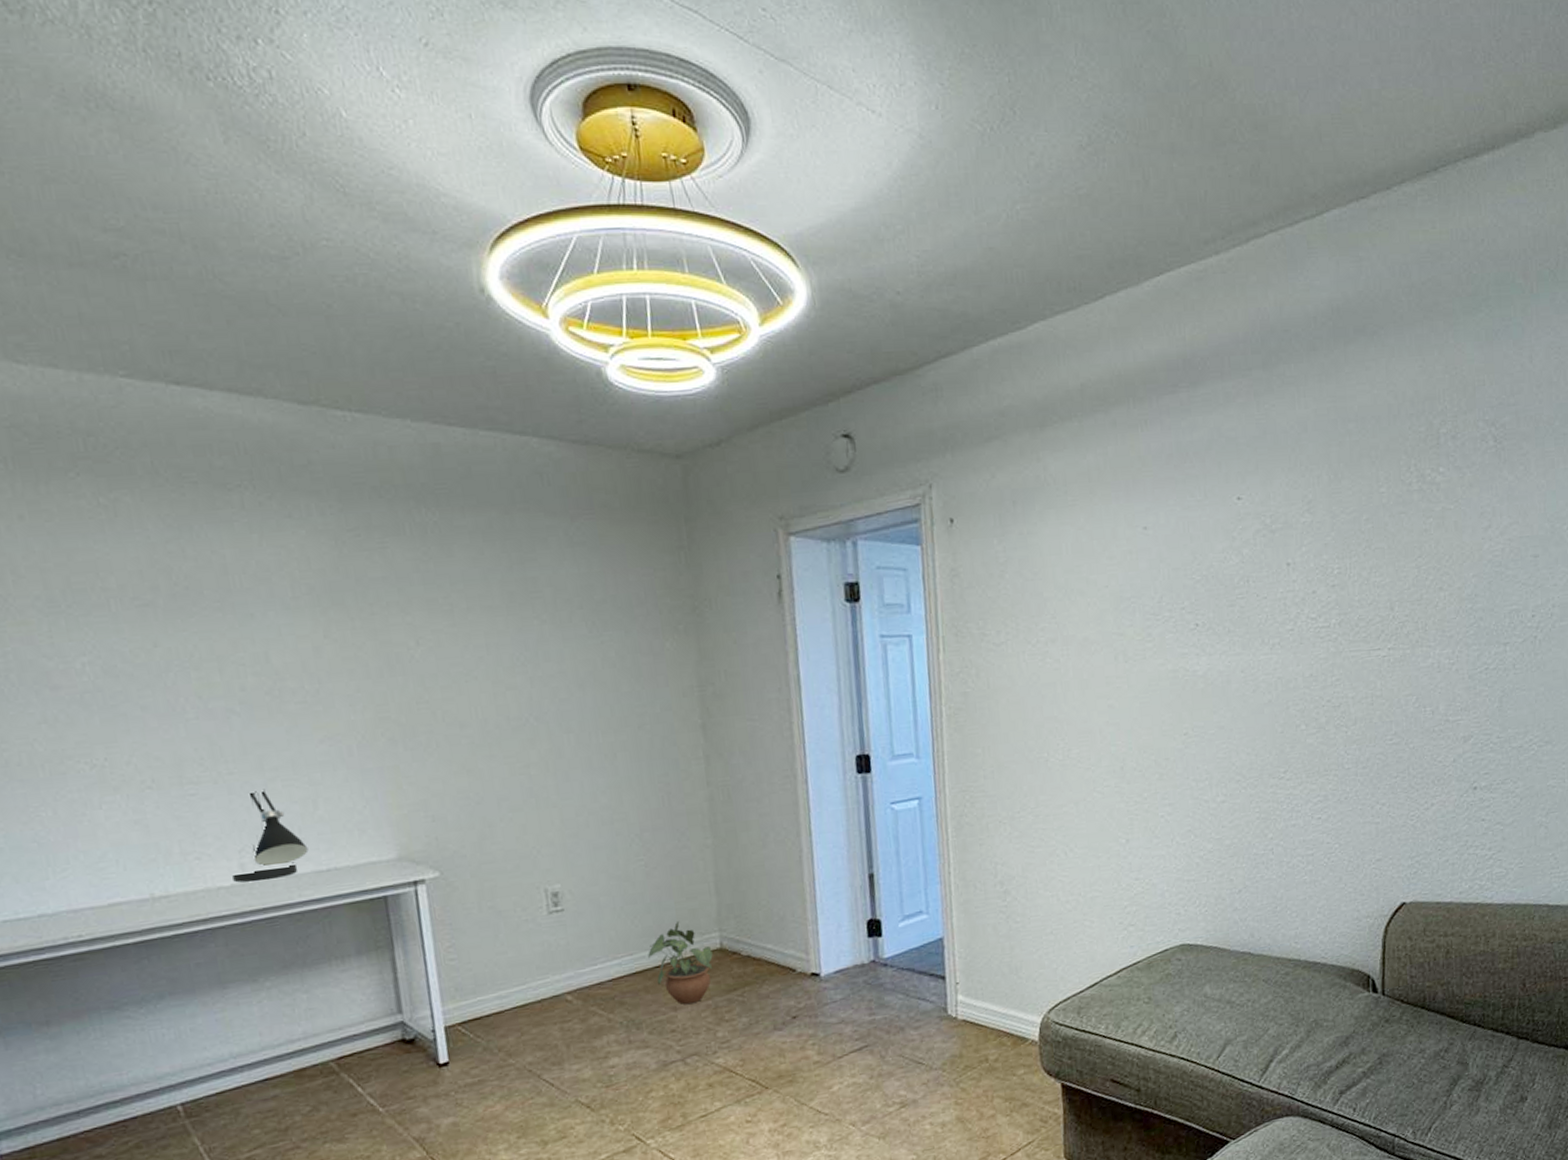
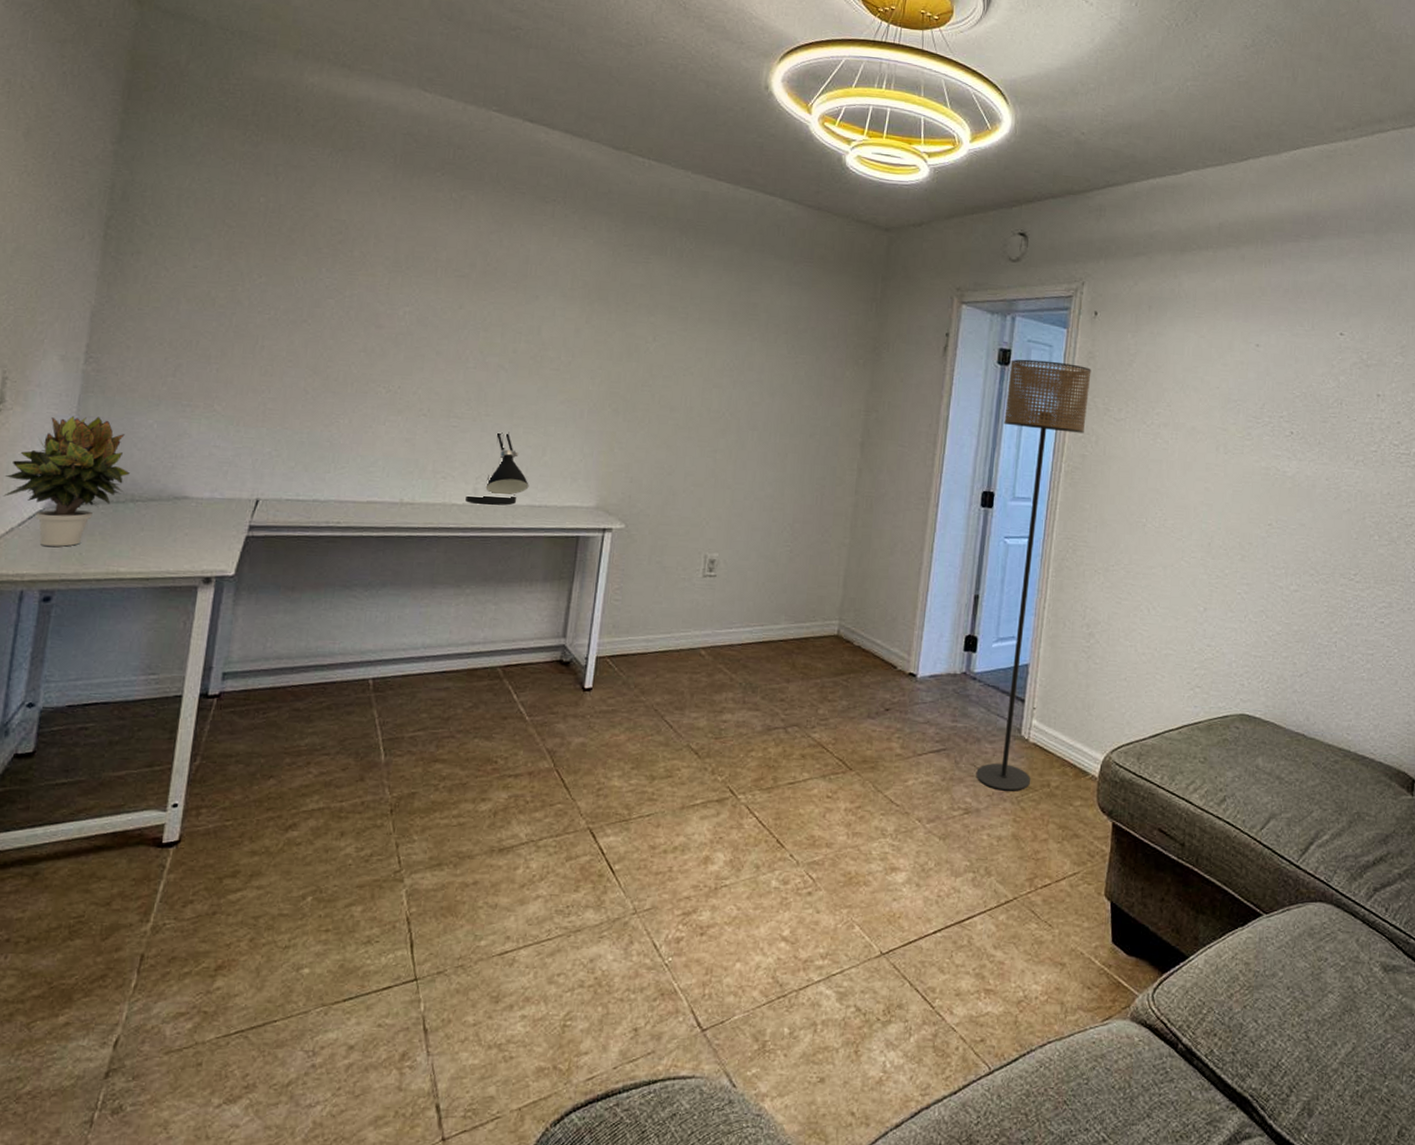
potted plant: present [648,920,713,1005] -> none [776,604,830,680]
floor lamp: none [860,587,967,1076] -> present [976,359,1092,791]

